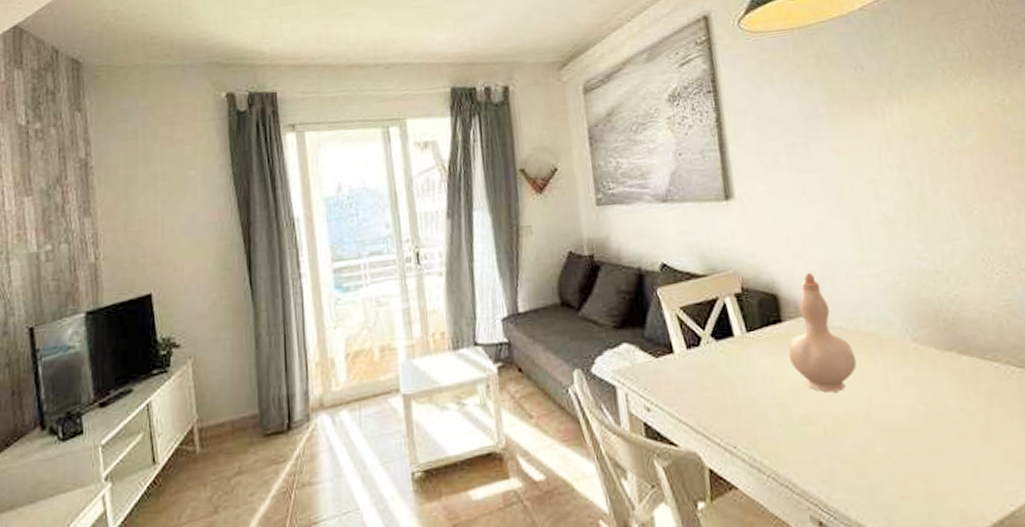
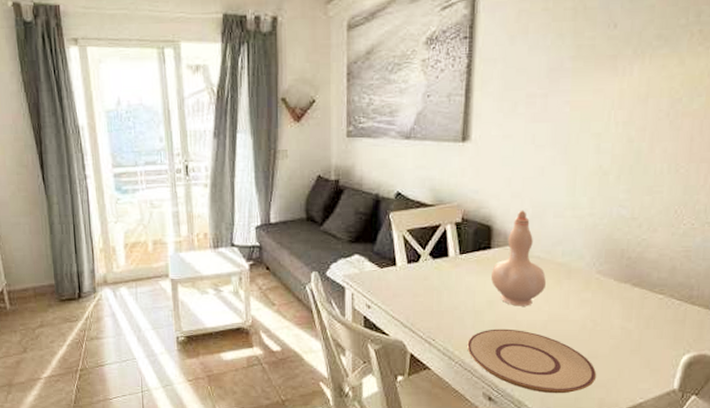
plate: none [777,423,948,510] -> present [467,329,597,394]

